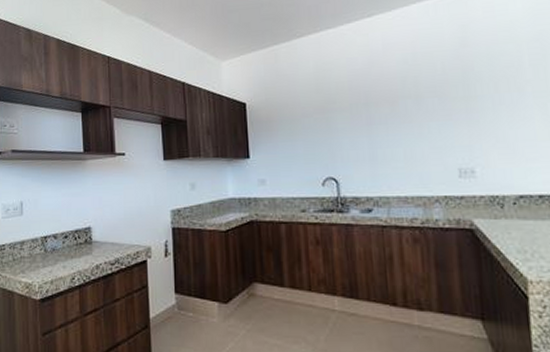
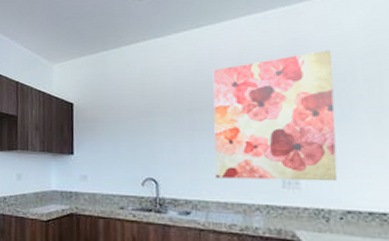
wall art: none [386,36,510,173] -> present [212,50,338,182]

